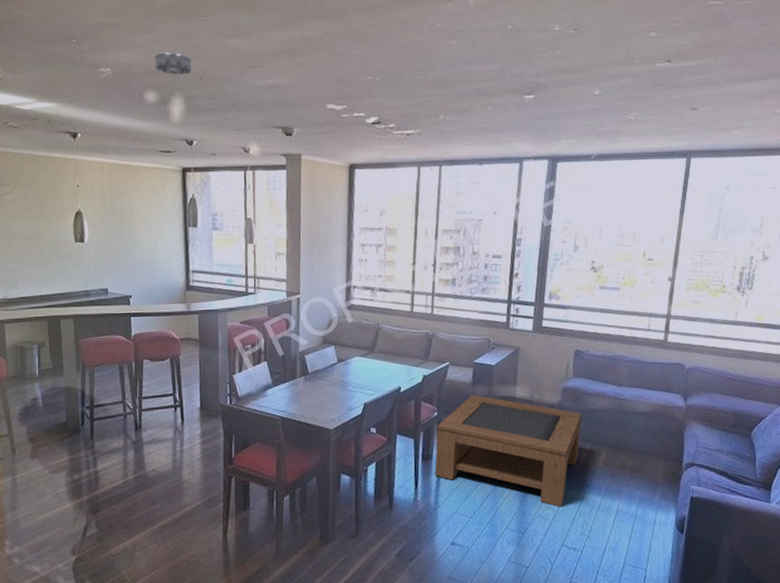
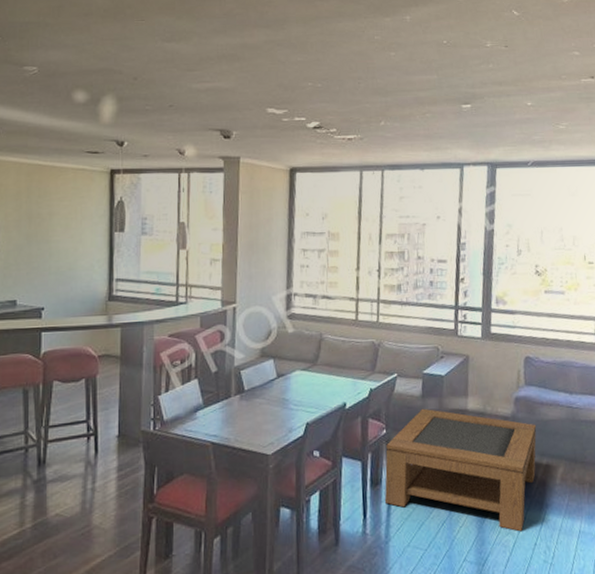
smoke detector: present [154,52,192,75] -> none [86,53,126,76]

